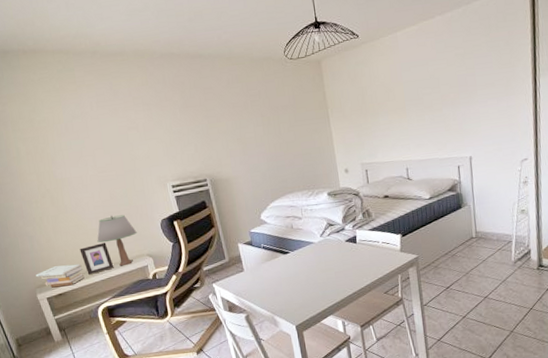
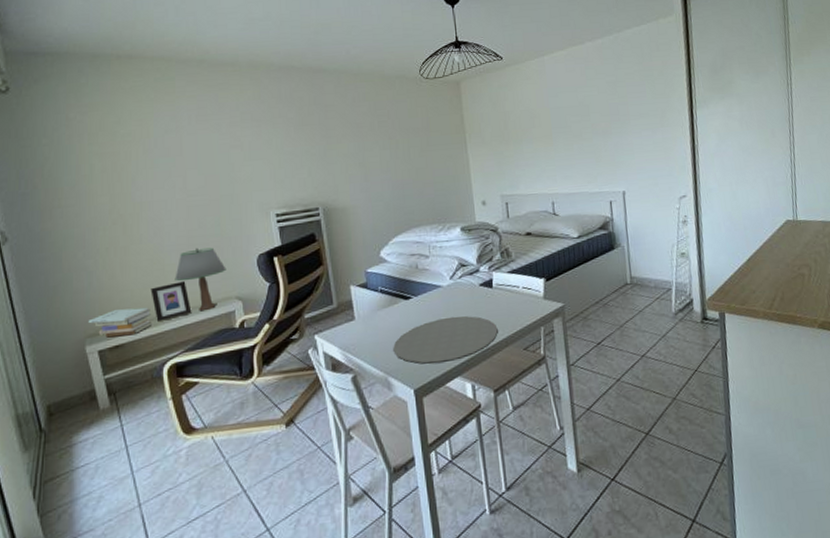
placemat: none [276,266,362,306] -> present [393,316,498,364]

